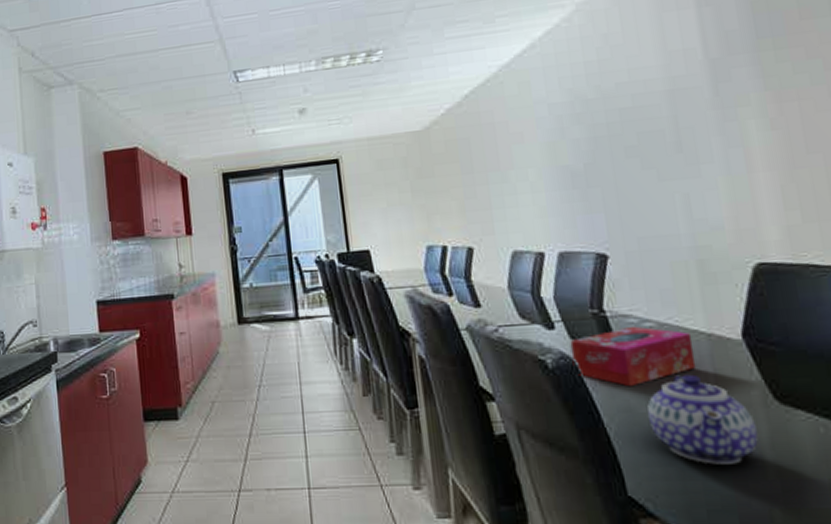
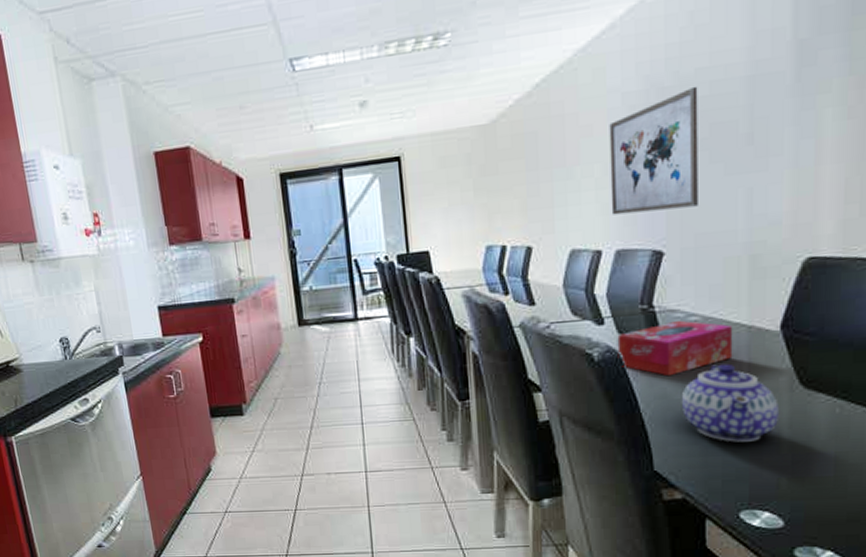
wall art: none [539,98,636,218] -> present [609,86,698,215]

